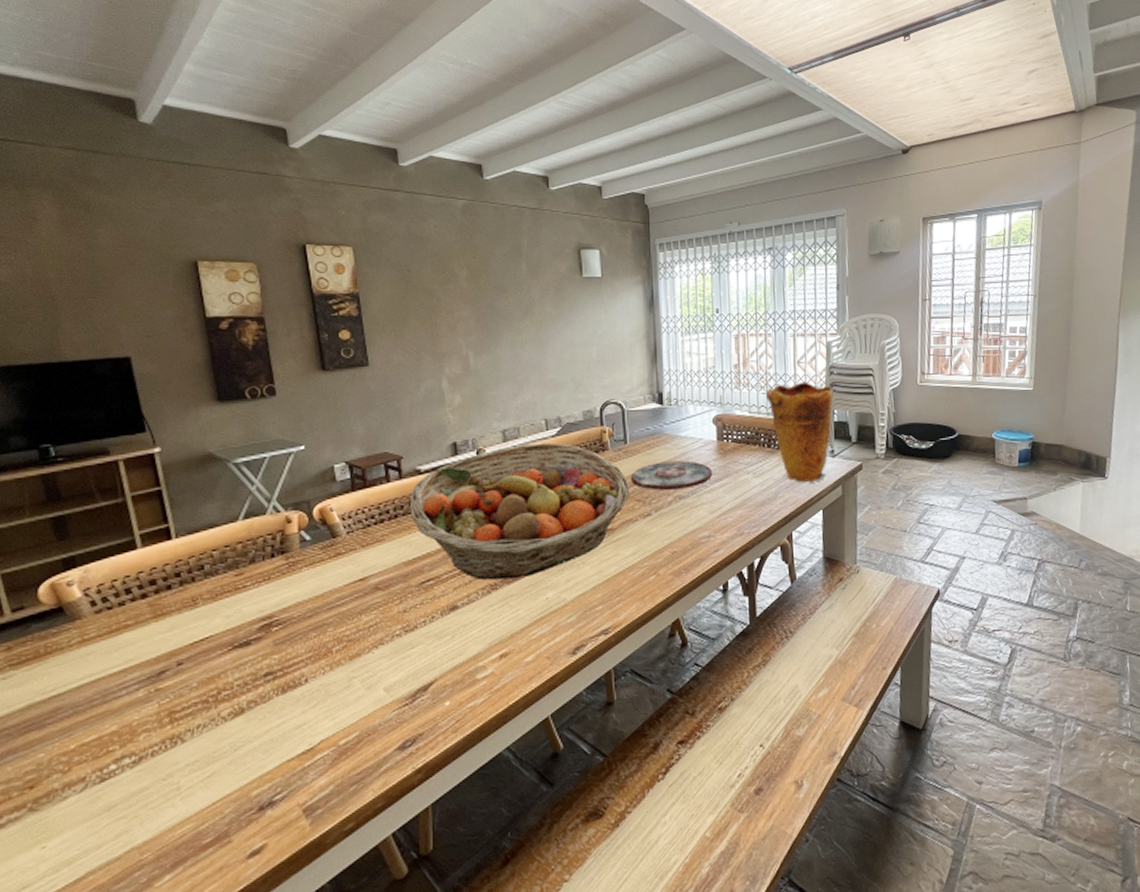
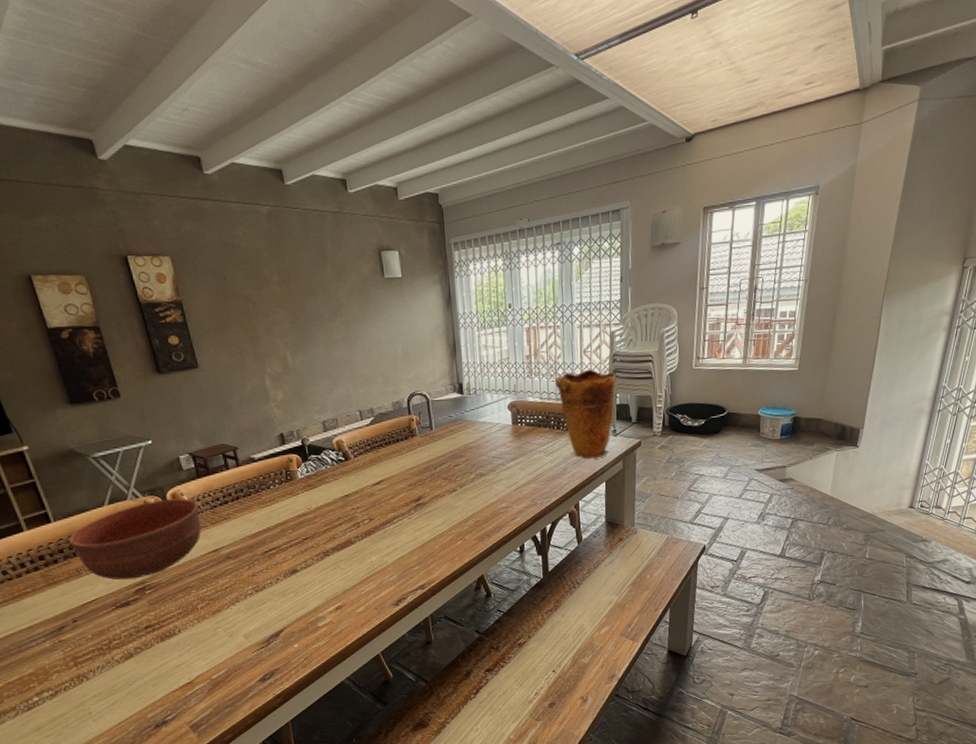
bowl: none [189,515,349,613] -> present [69,498,201,580]
fruit basket: present [410,442,630,580] -> none [248,431,438,549]
plate: present [630,461,712,491] -> none [437,443,508,470]

